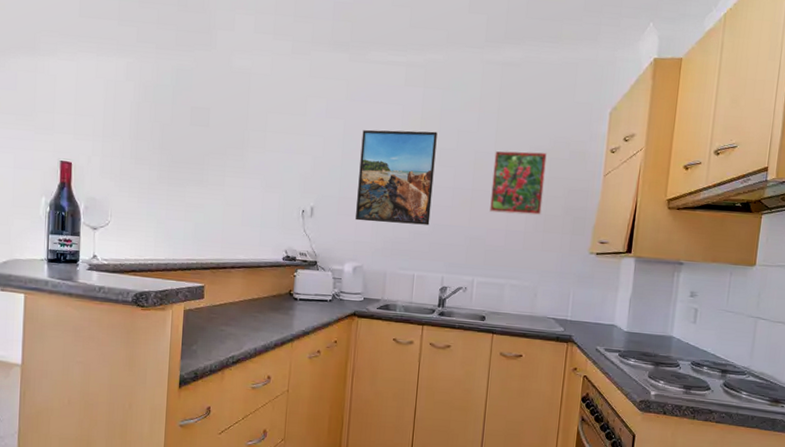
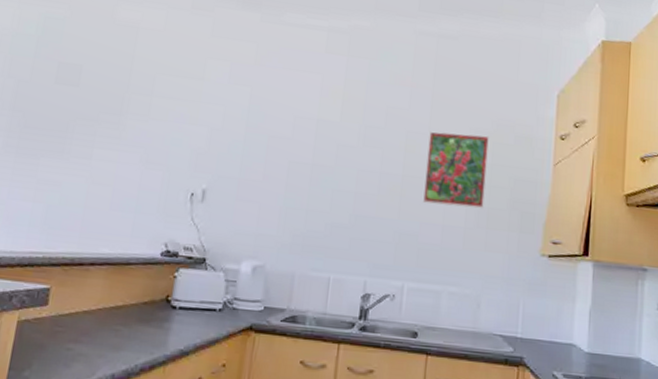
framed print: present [355,129,438,225] -> none [259,100,363,217]

